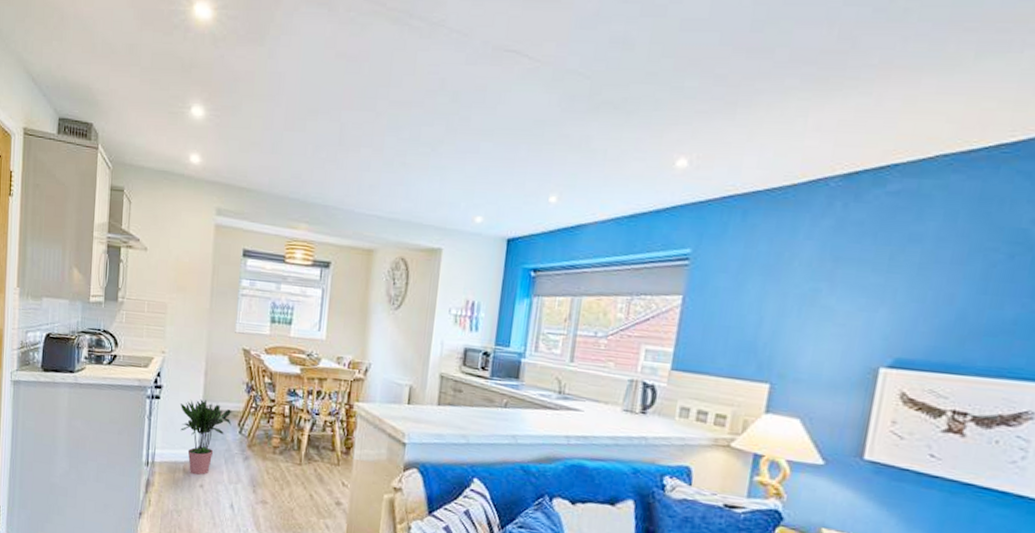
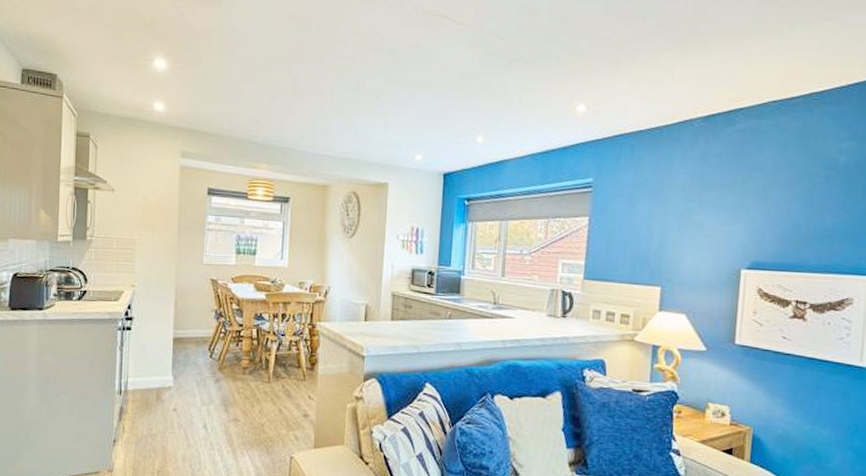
potted plant: present [180,399,232,475] -> none [151,328,203,399]

